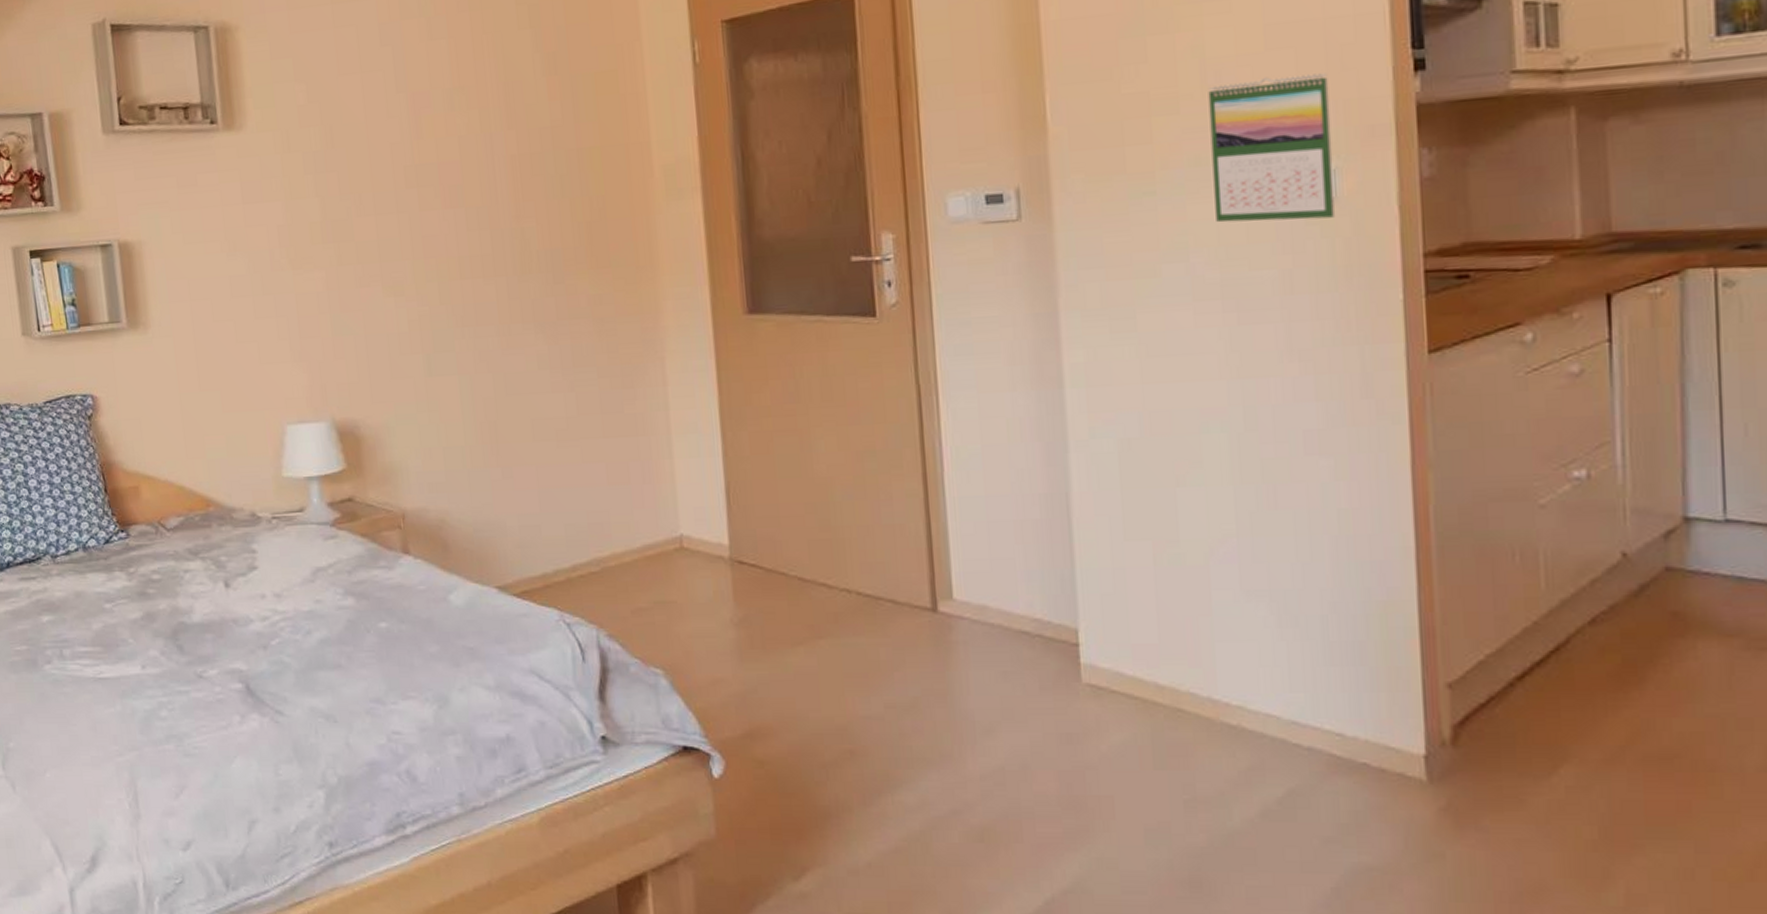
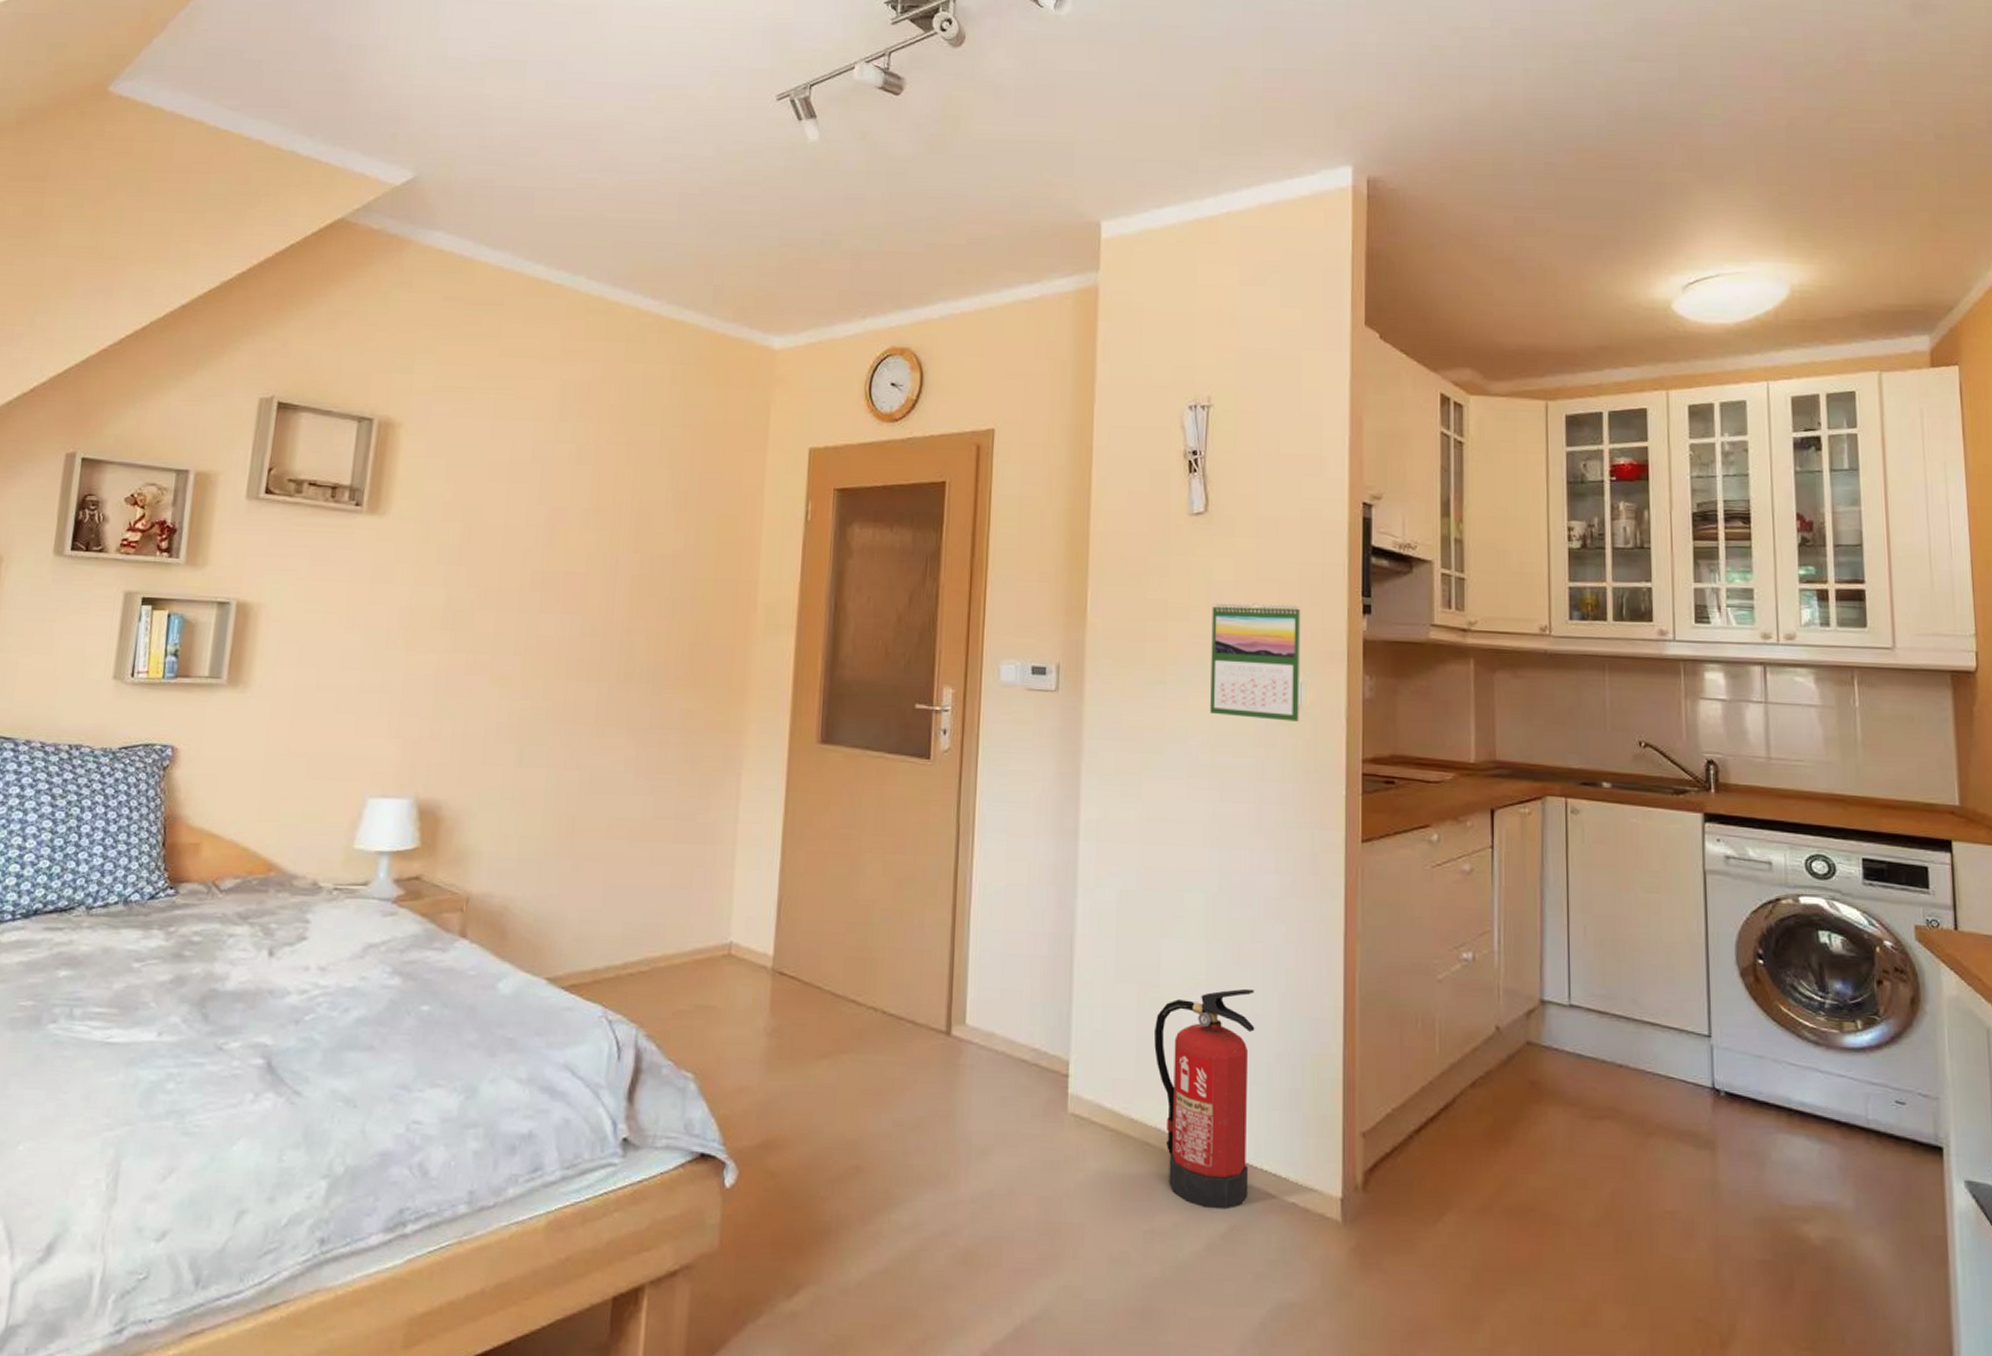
fire extinguisher: none [1177,534,1308,772] -> present [1154,988,1255,1209]

